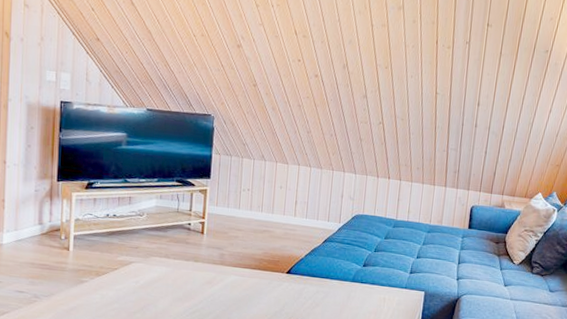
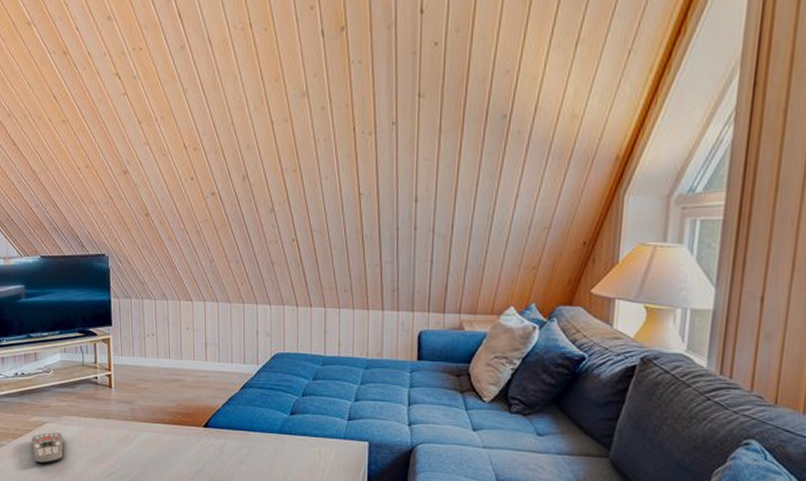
remote control: none [115,272,149,301] -> present [31,432,63,464]

